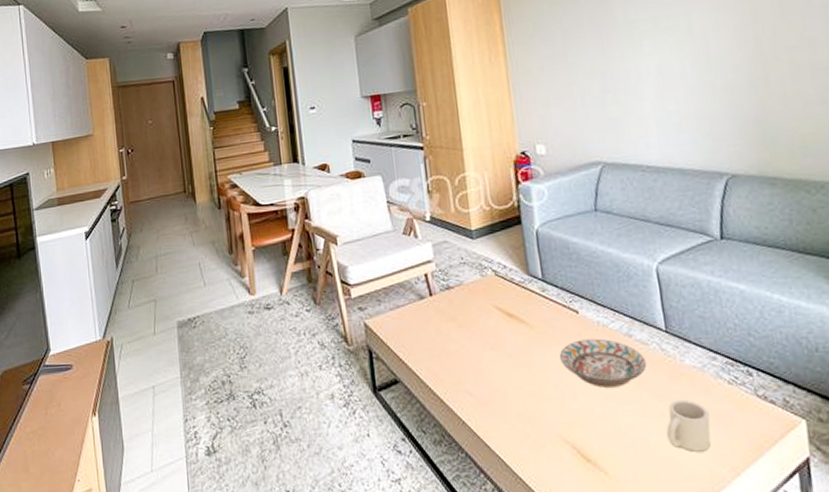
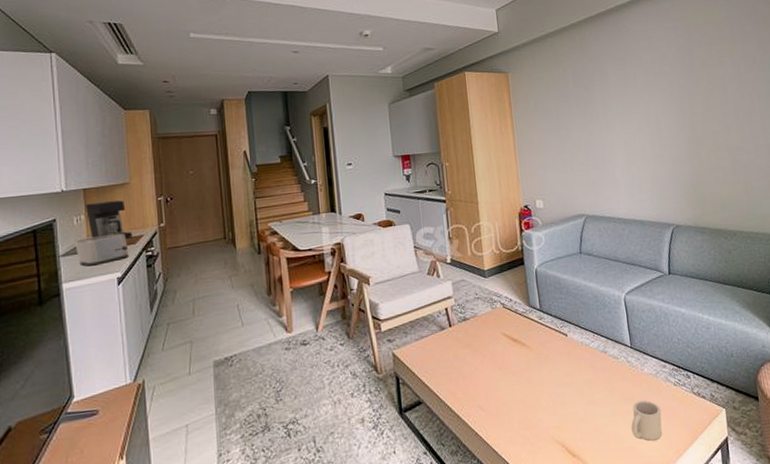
toaster: none [46,186,95,220] -> present [75,233,129,267]
coffee maker: none [54,153,97,192] -> present [86,200,133,239]
decorative bowl: present [560,338,647,388] -> none [553,356,618,396]

